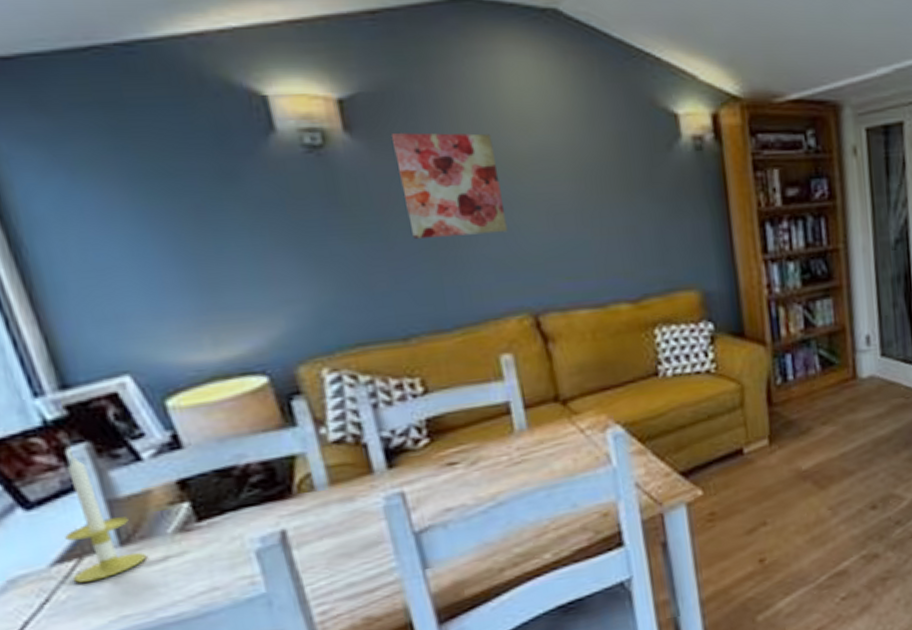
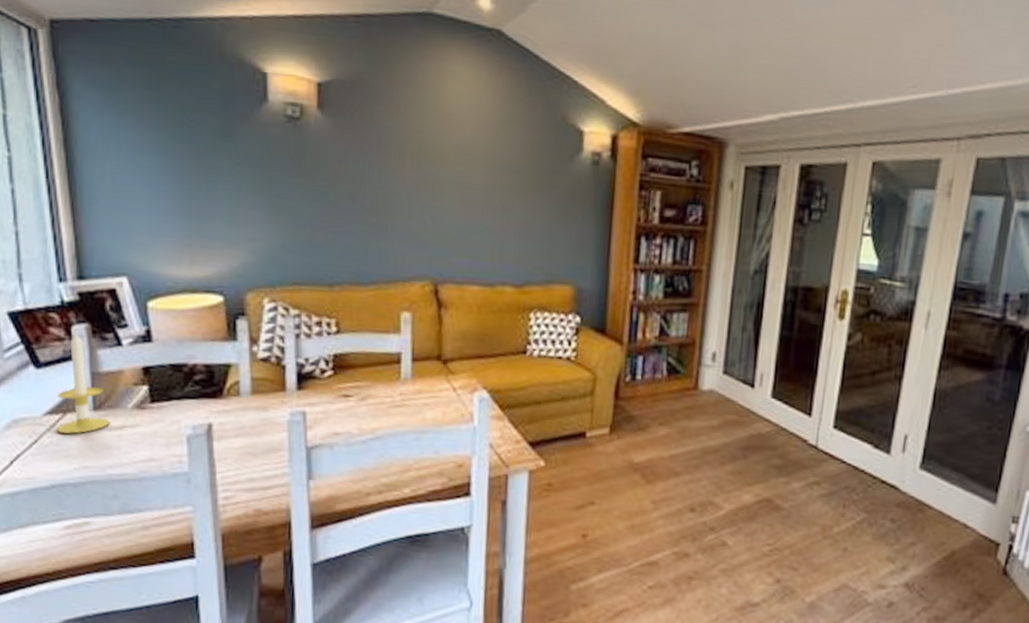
wall art: present [392,132,508,239] -> none [352,116,429,210]

